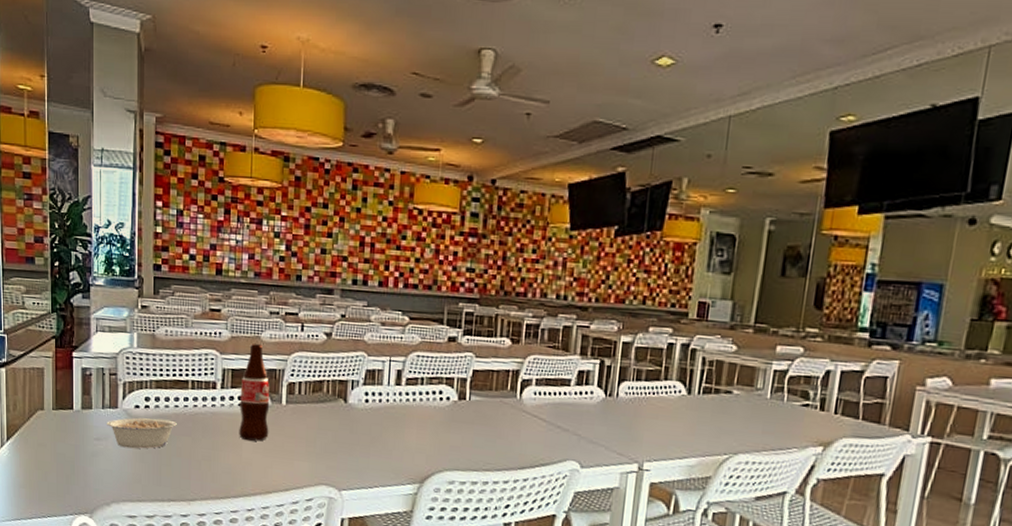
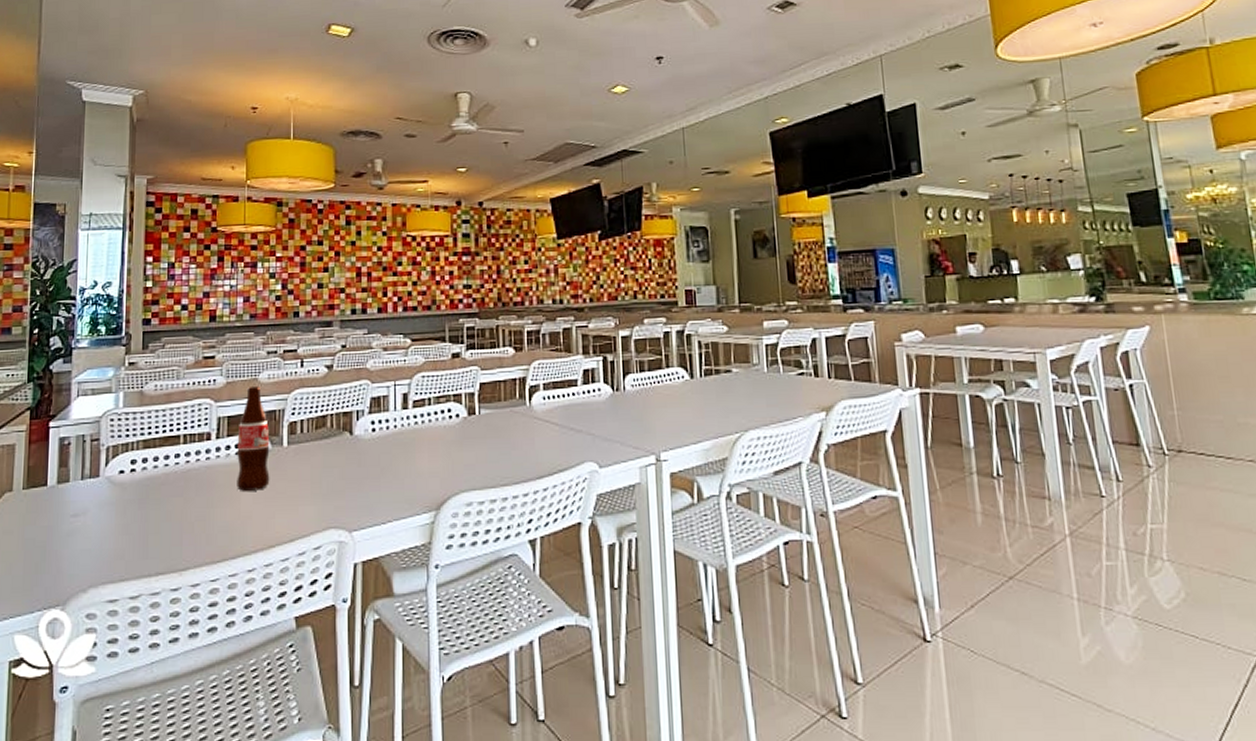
legume: present [107,417,177,449] -> none [86,481,167,521]

